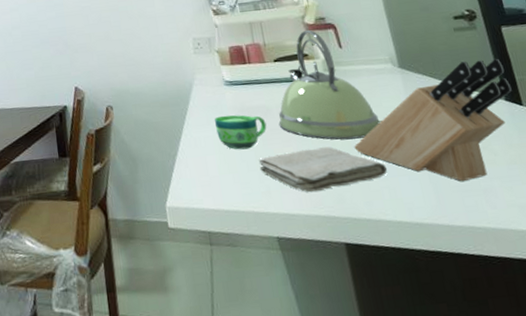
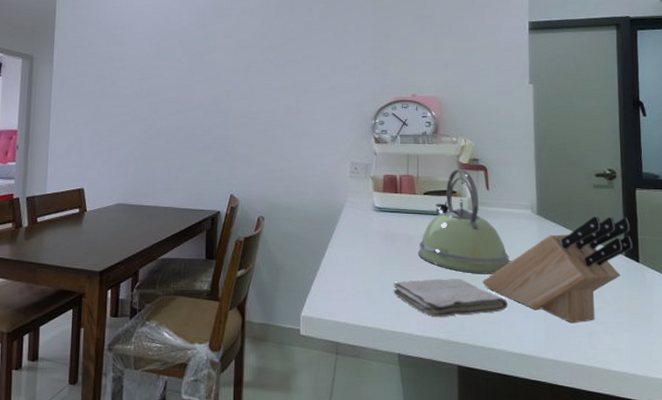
cup: present [215,115,267,150] -> none [359,238,406,272]

